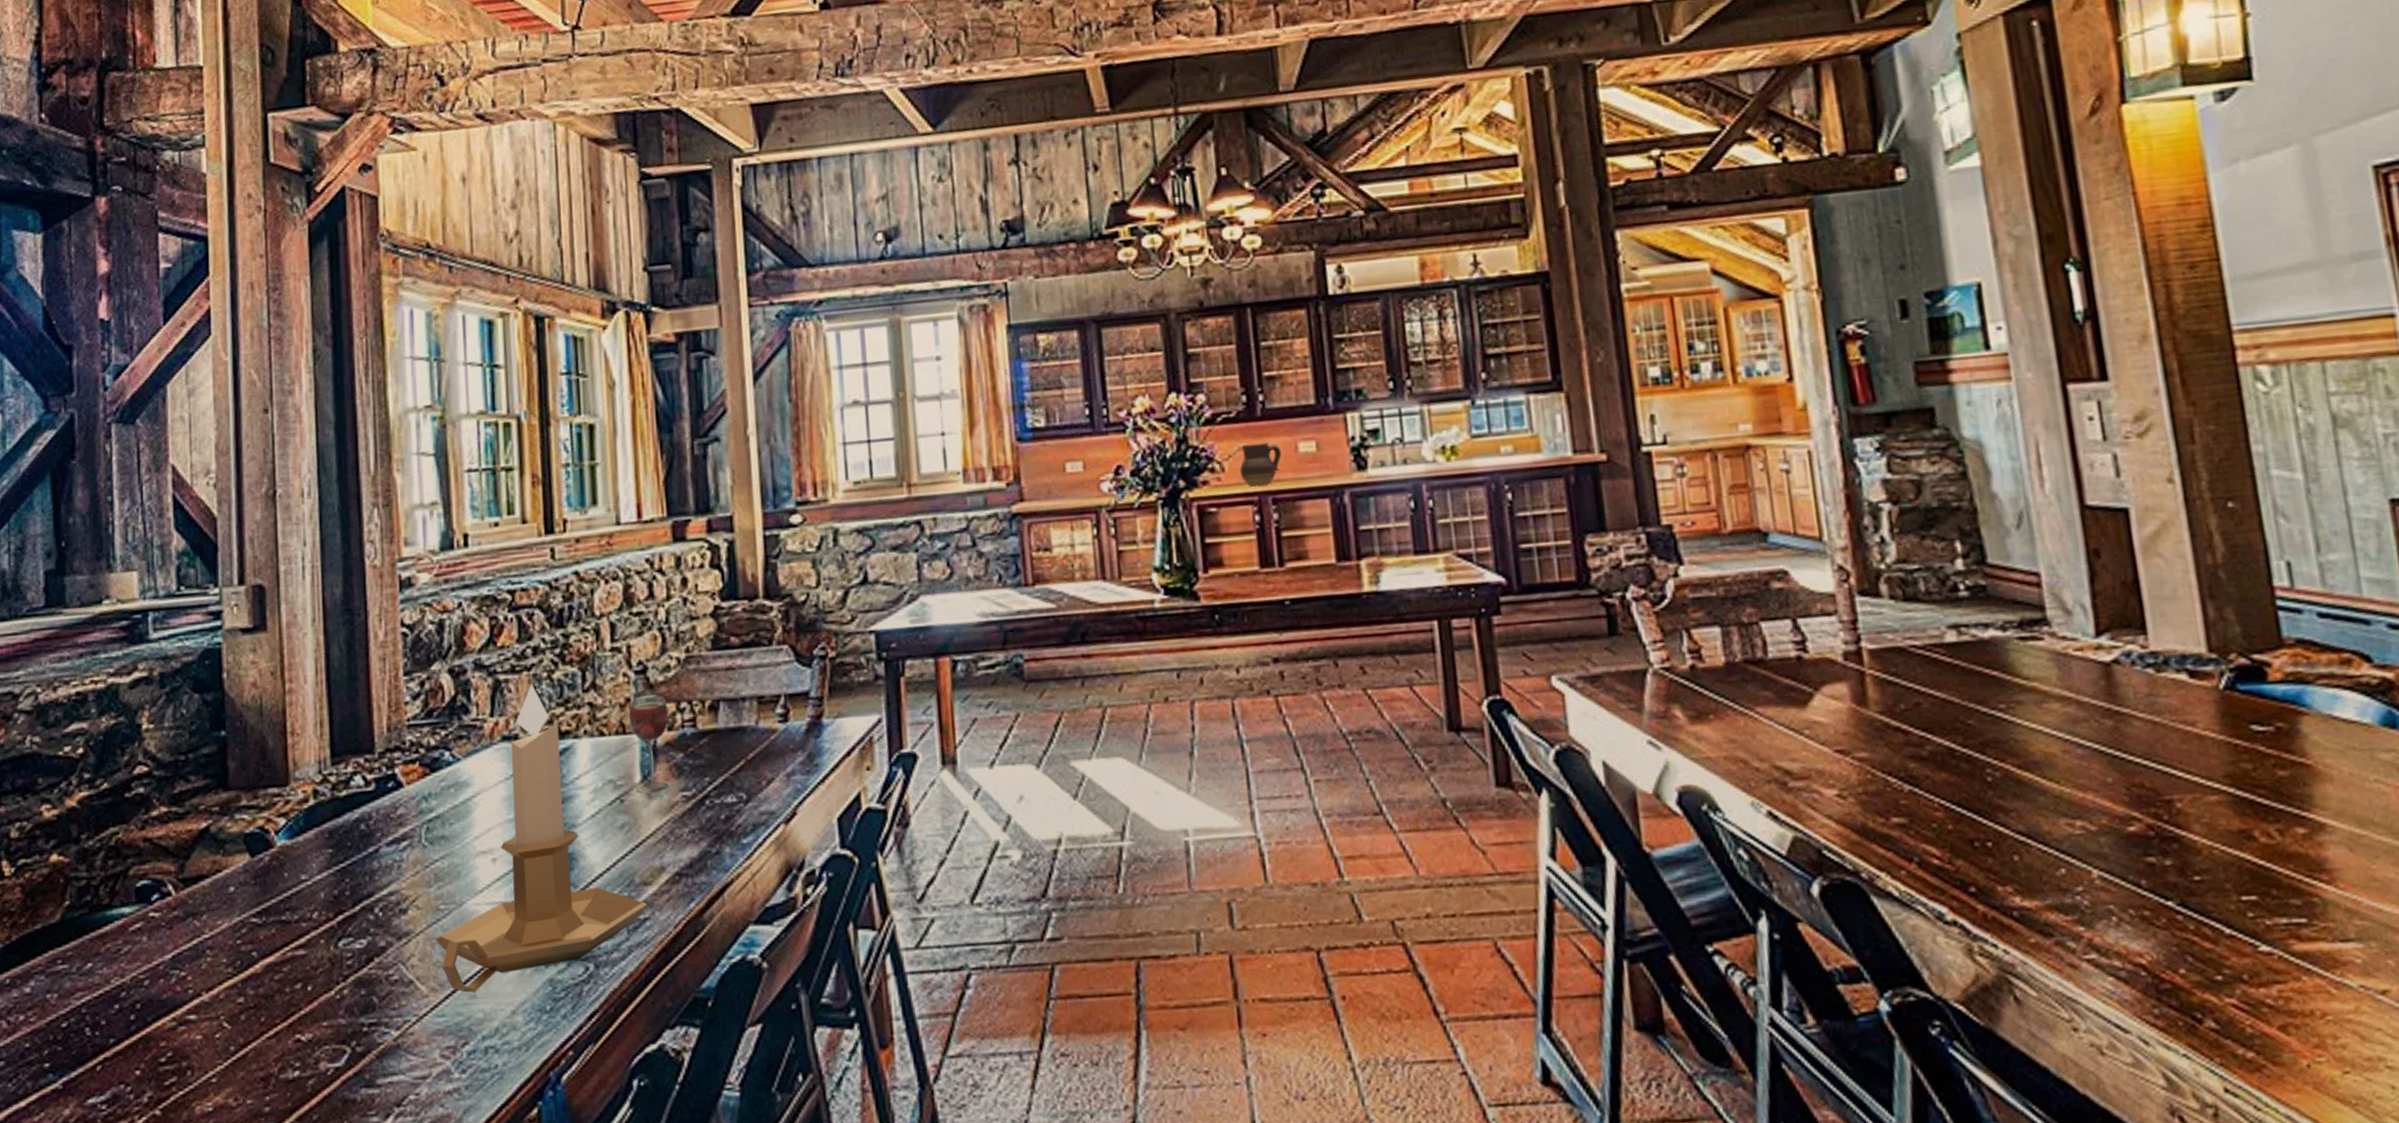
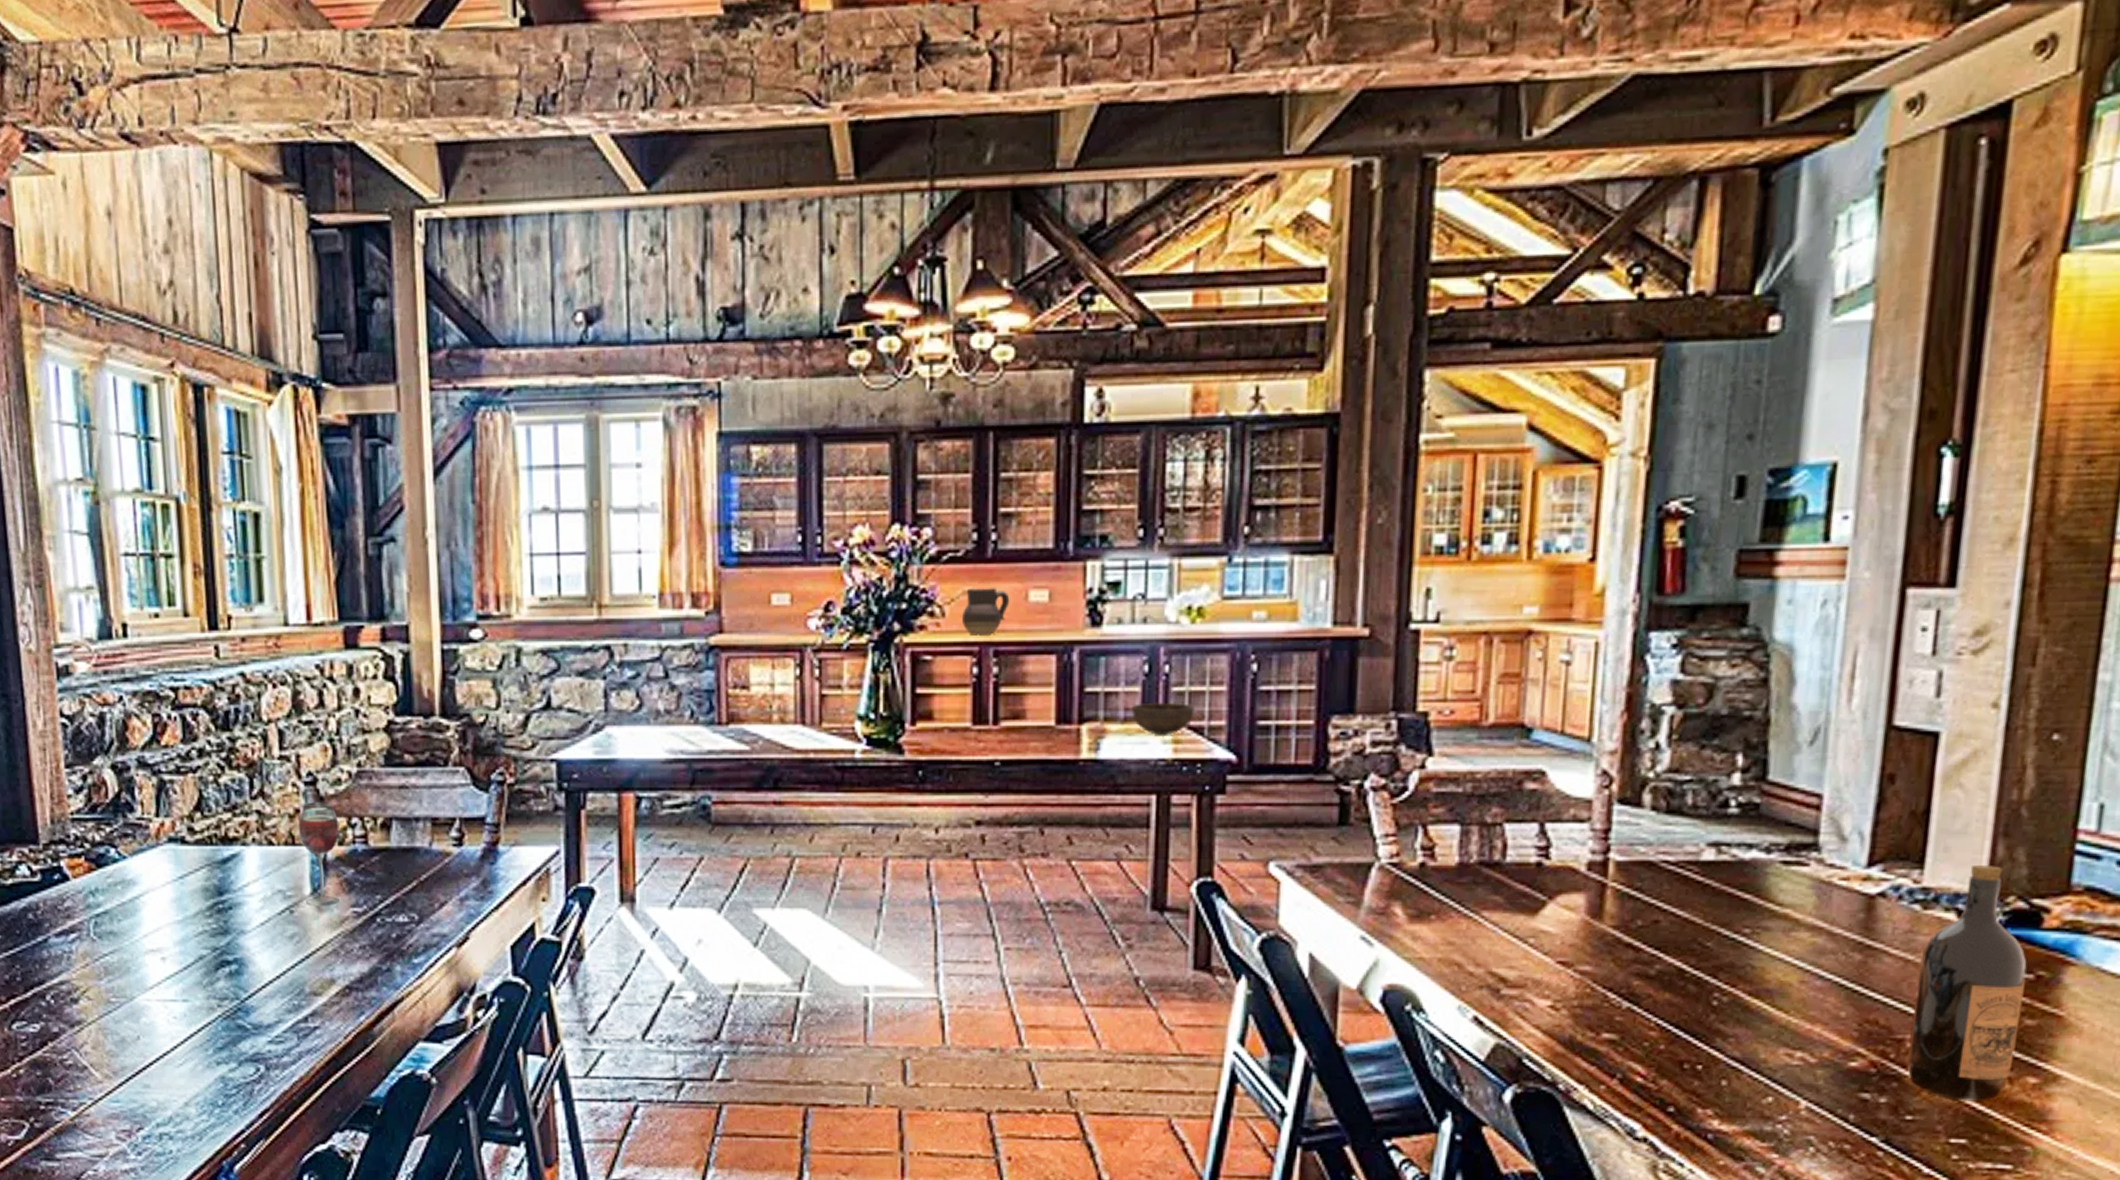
candlestick: present [435,683,647,993] -> none [108,786,317,1082]
bowl: none [1404,533,1461,565] -> present [1132,703,1194,735]
wine bottle: none [2166,626,2279,857] -> present [1907,866,2027,1102]

